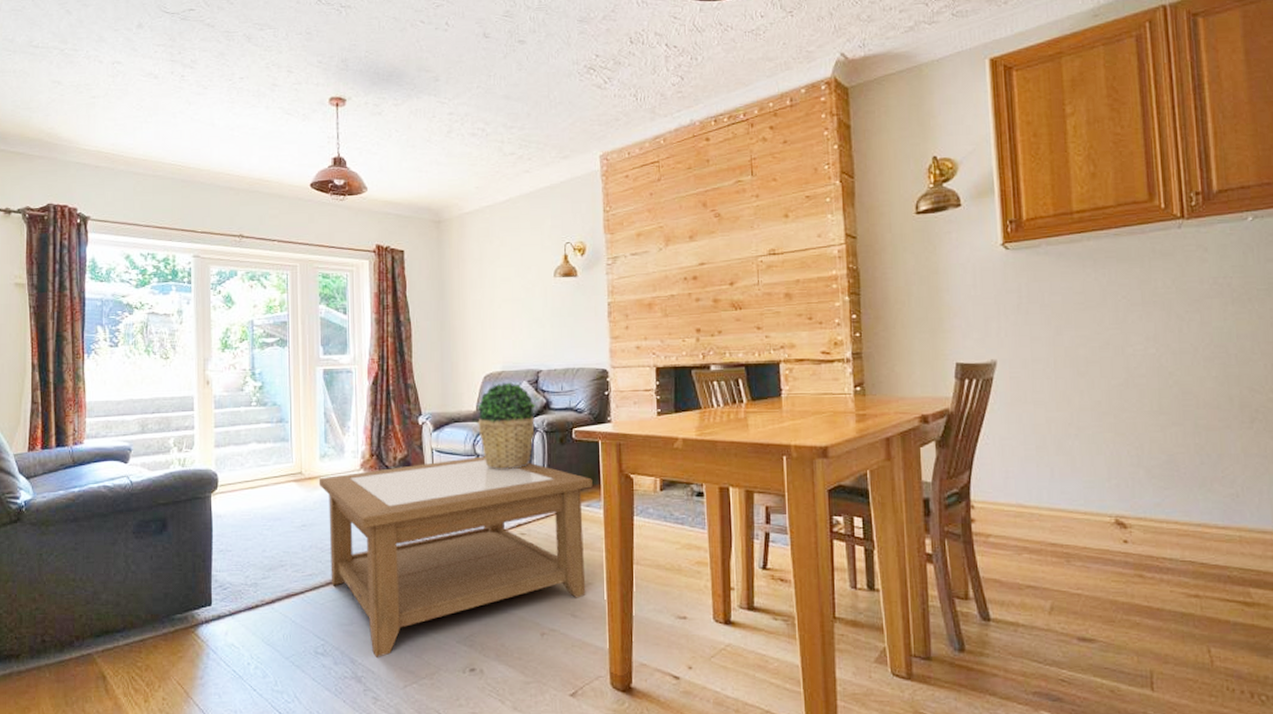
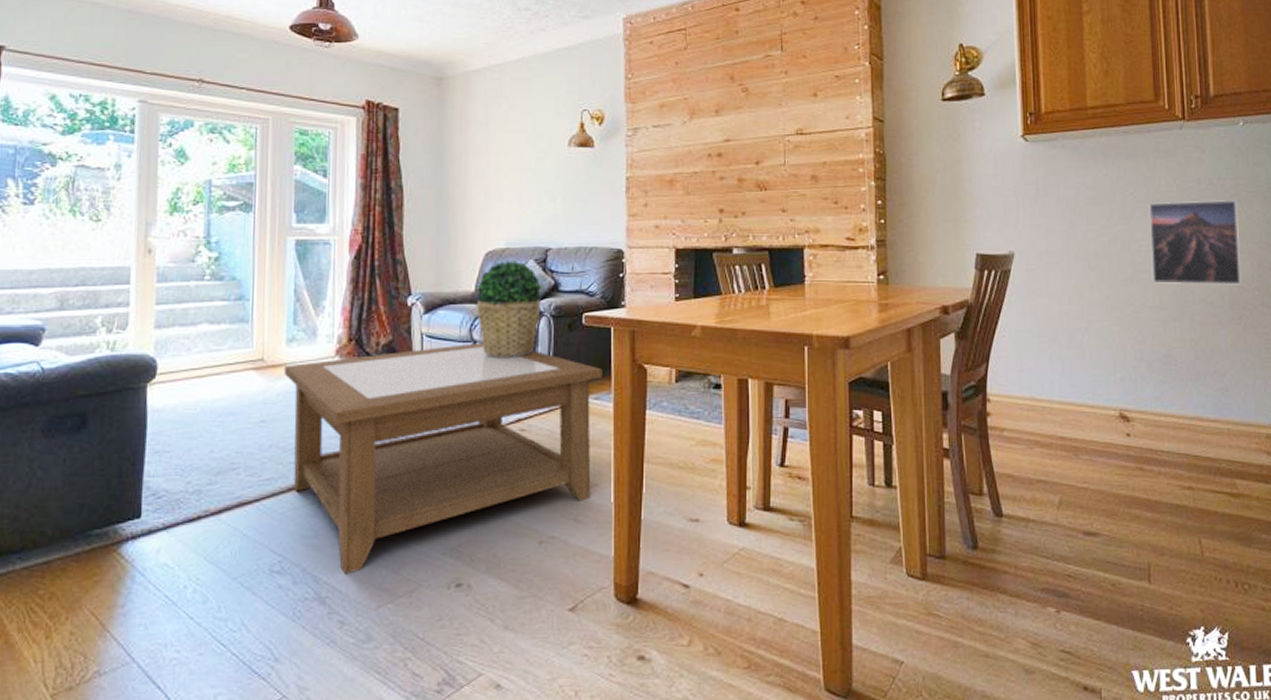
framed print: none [1143,298,1254,389] -> present [1148,199,1242,285]

